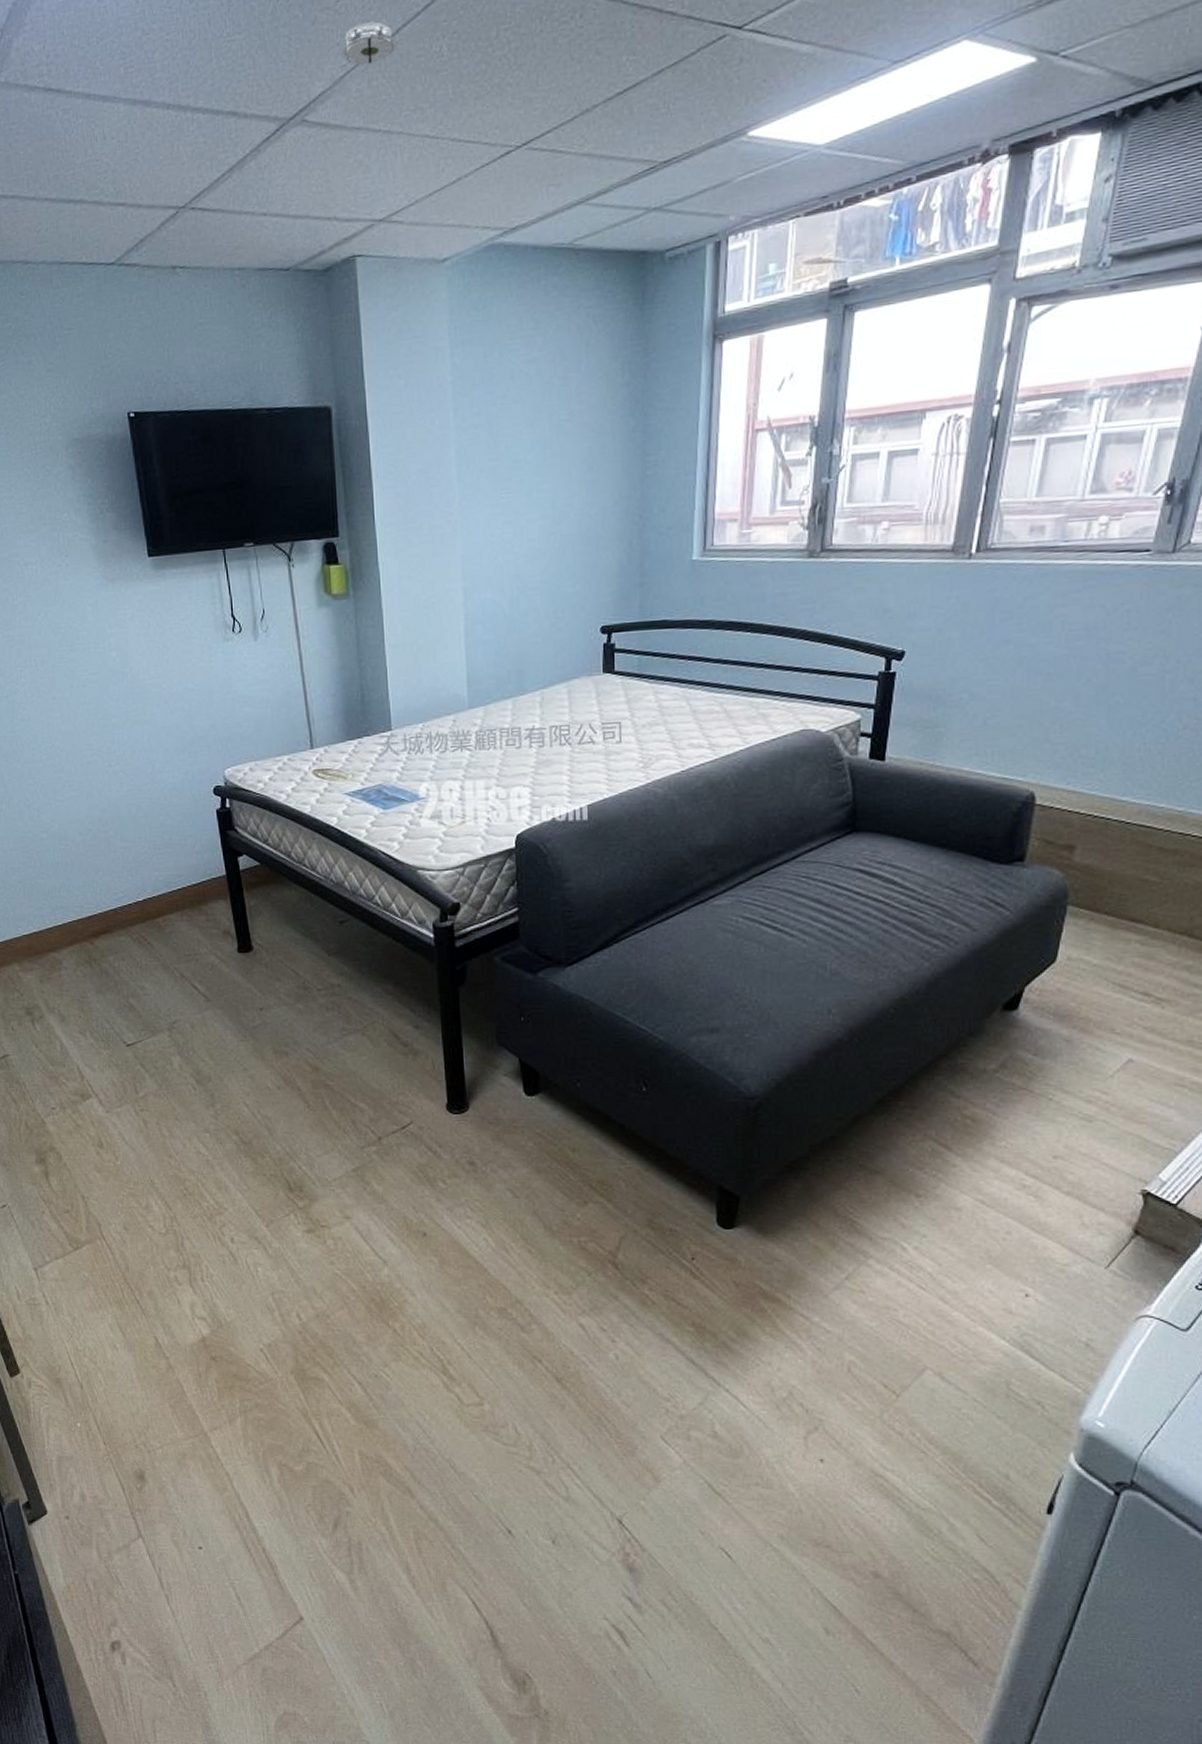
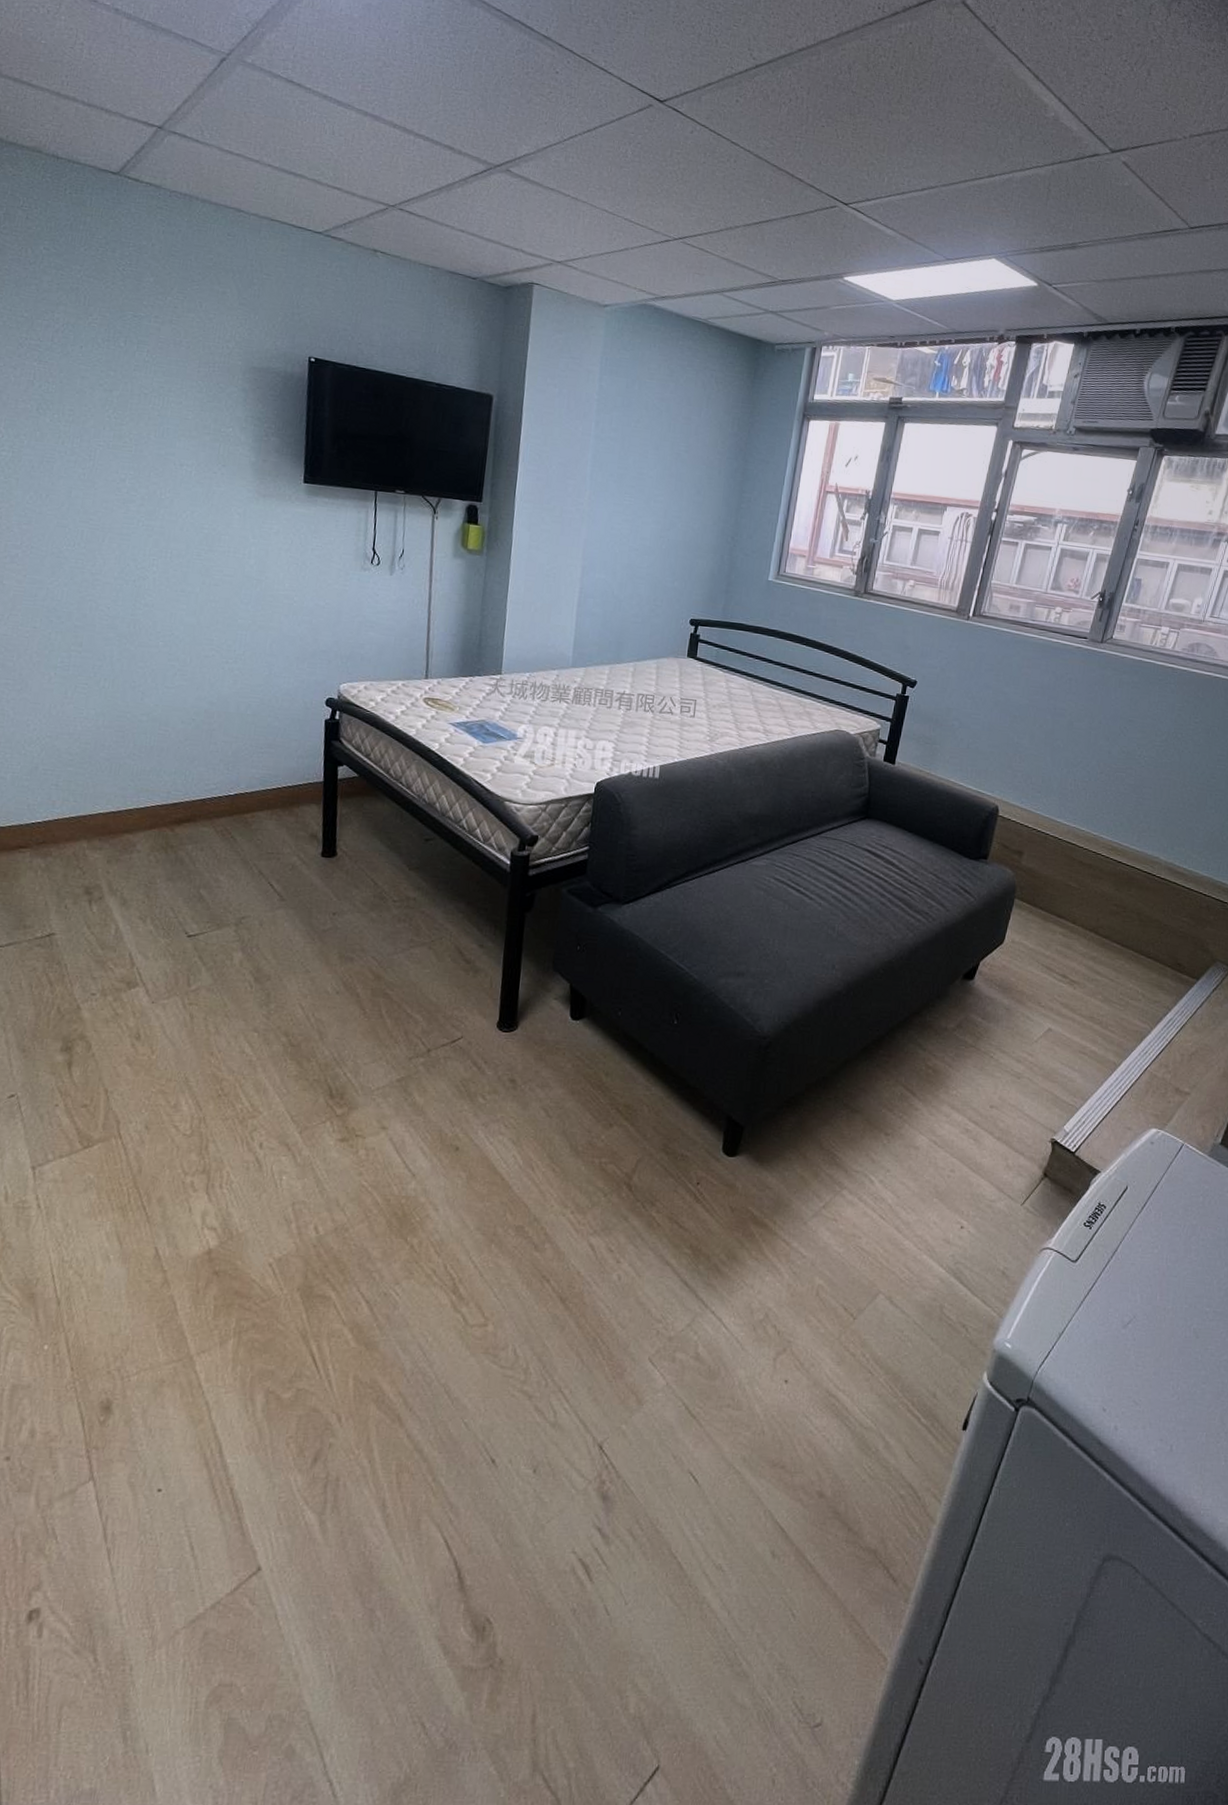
smoke detector: present [340,21,397,69] -> none [545,114,593,146]

